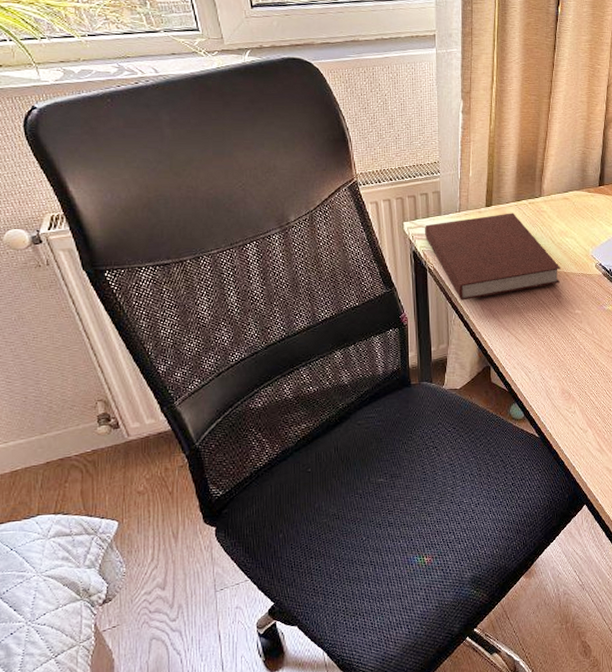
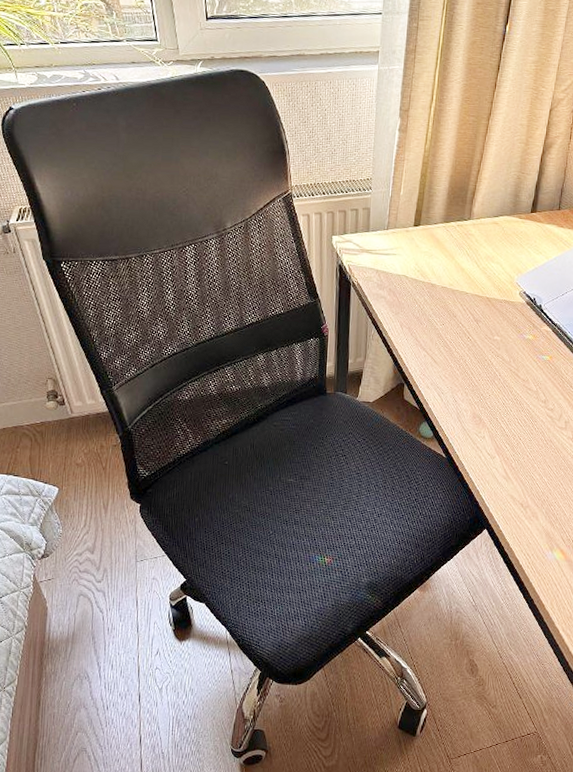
notebook: present [424,213,560,301] -> none [351,234,483,317]

